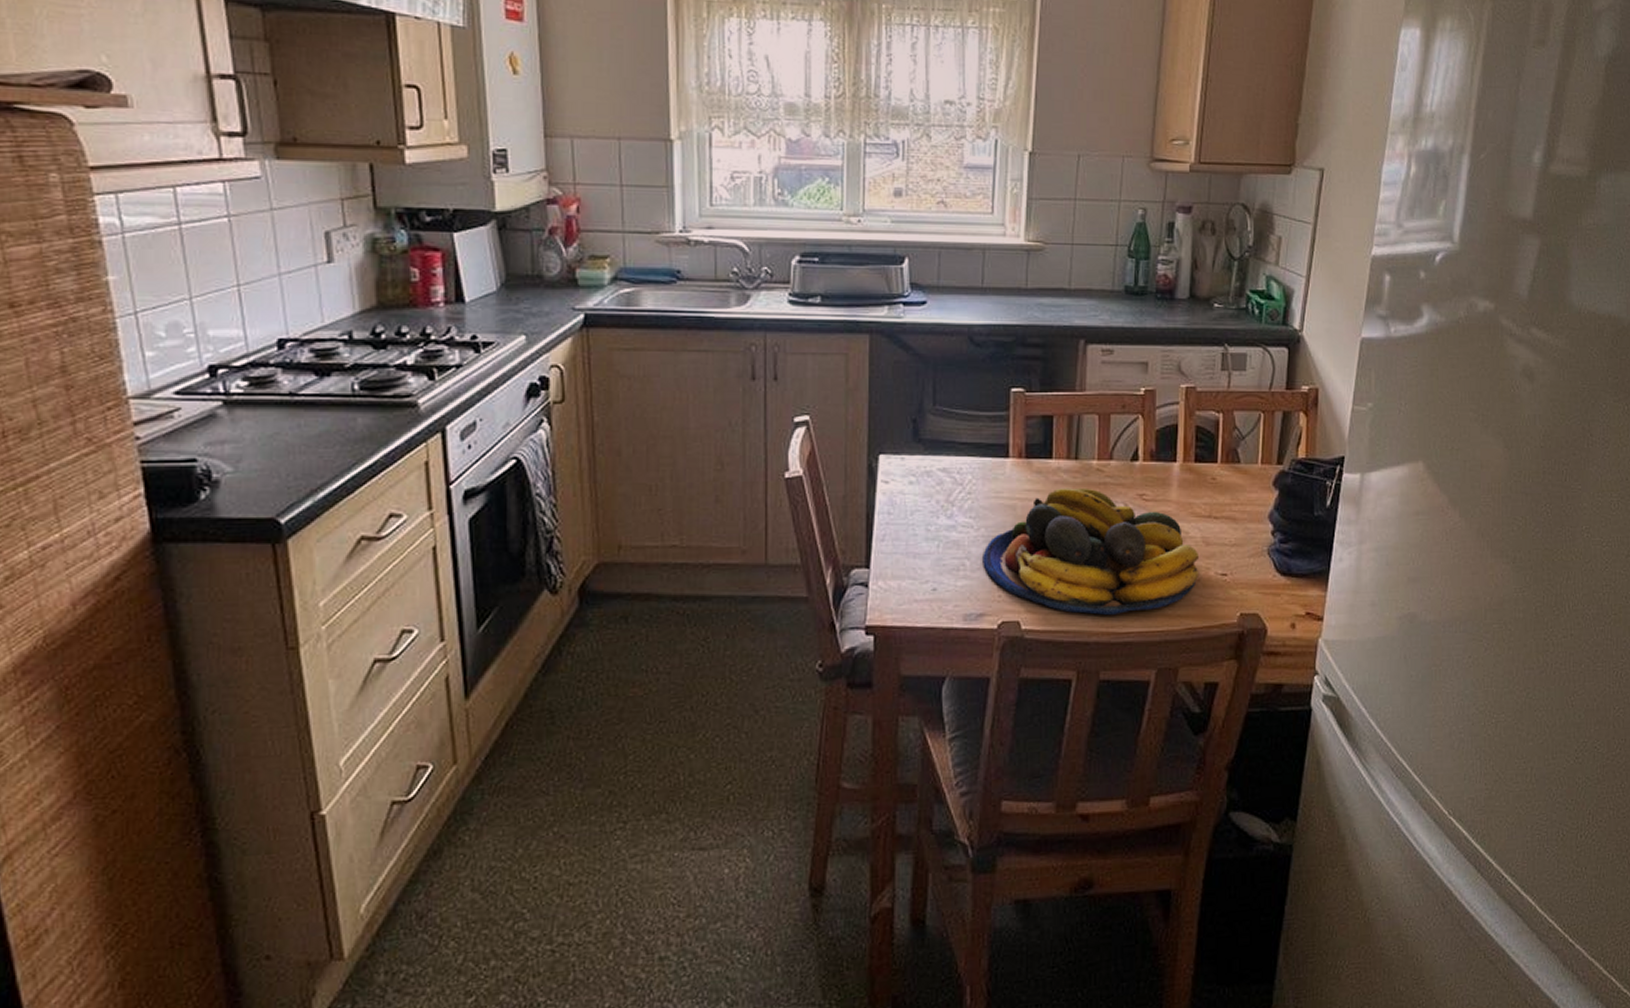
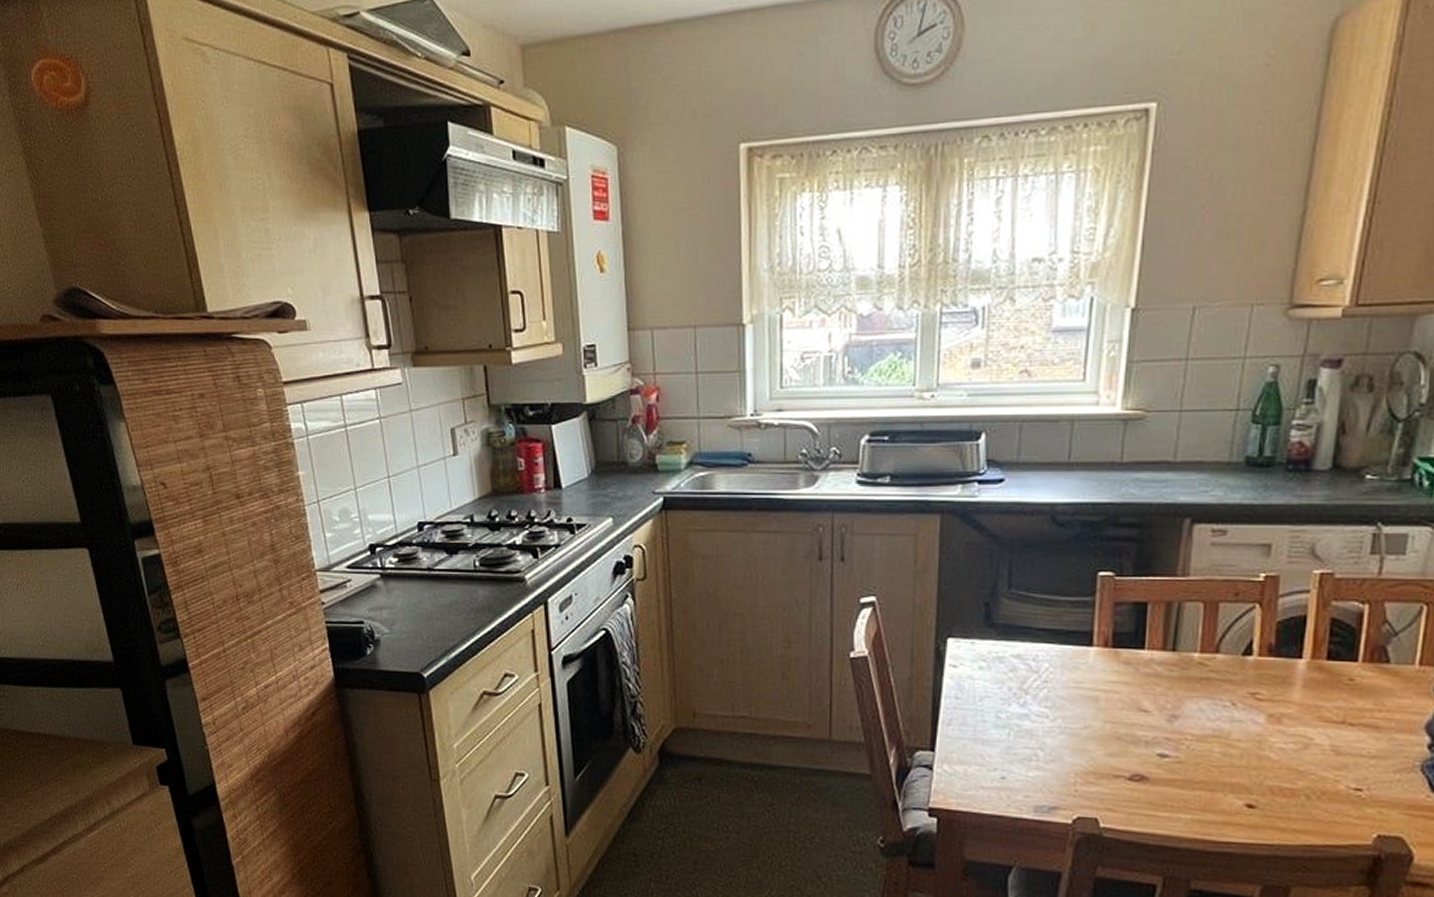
fruit bowl: present [983,487,1200,616] -> none [1058,681,1327,823]

